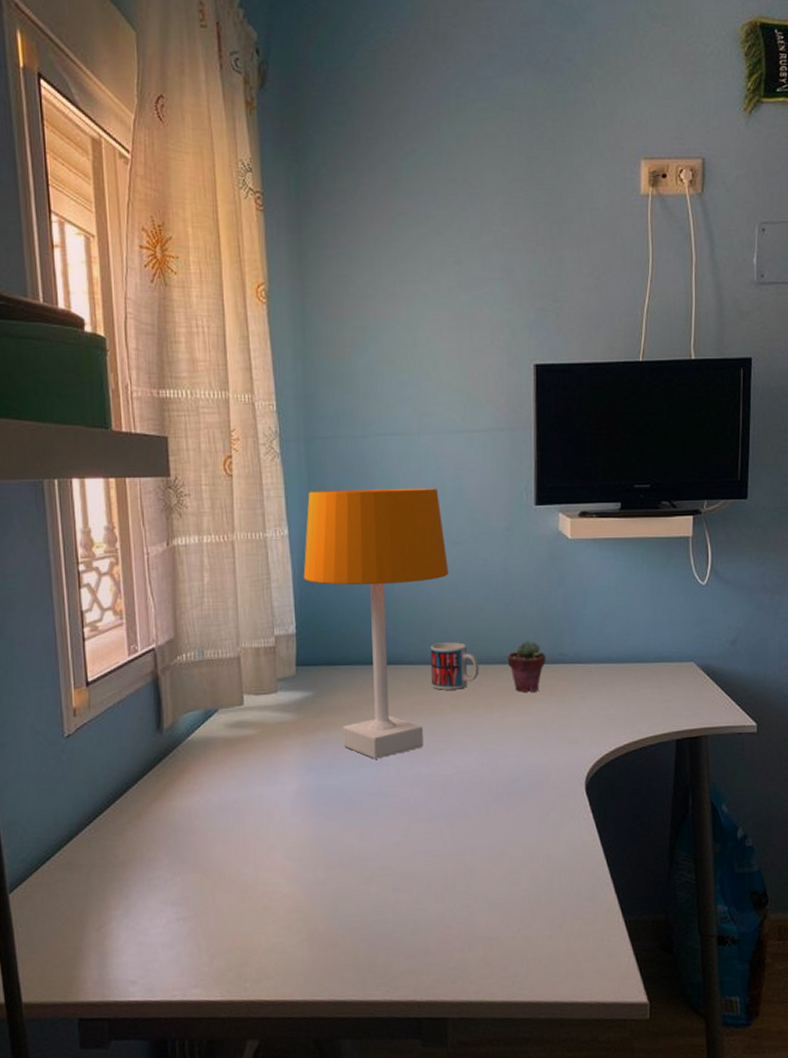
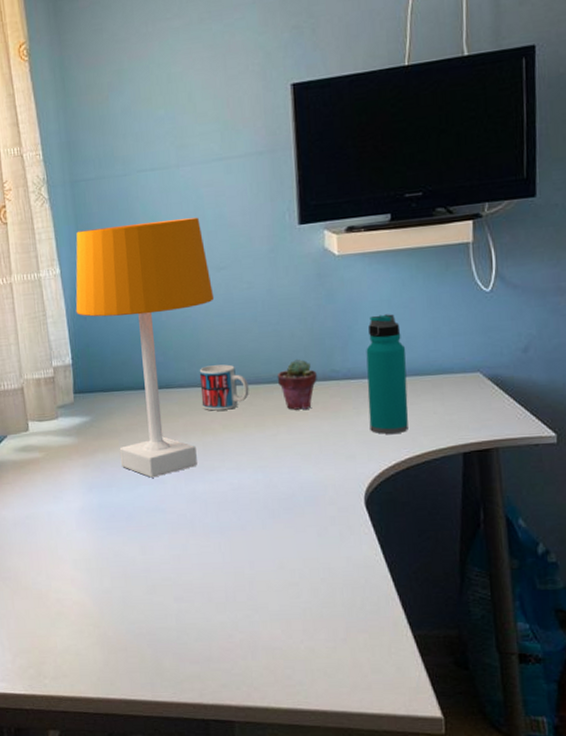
water bottle: none [592,600,629,719] -> present [366,314,409,434]

